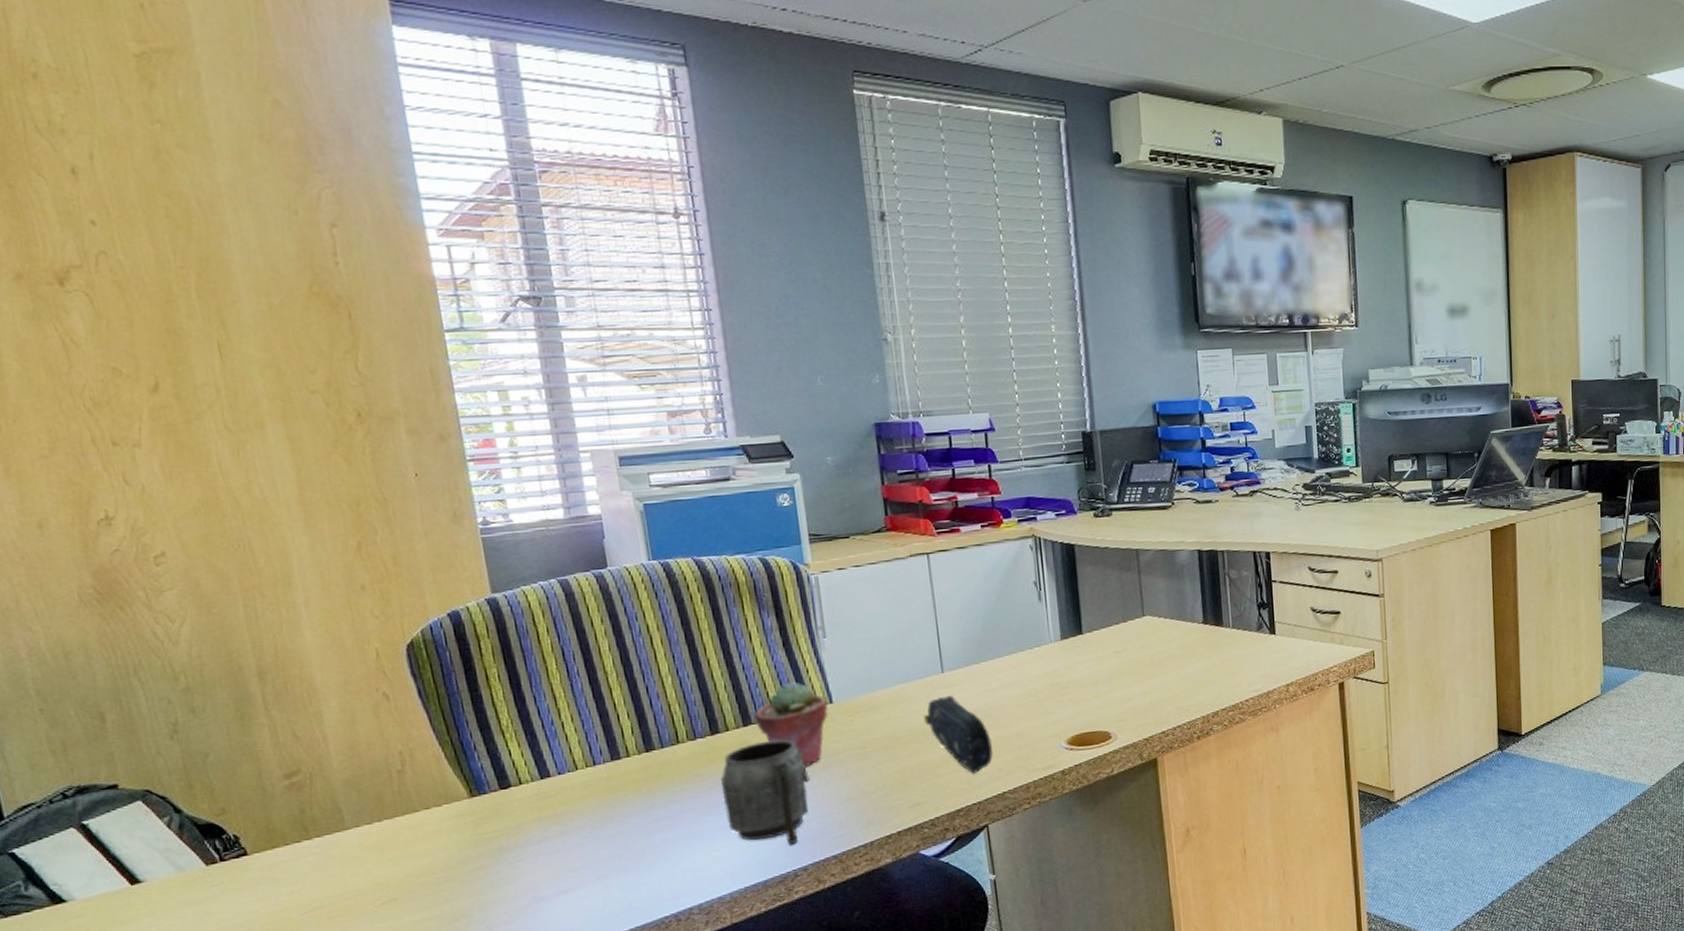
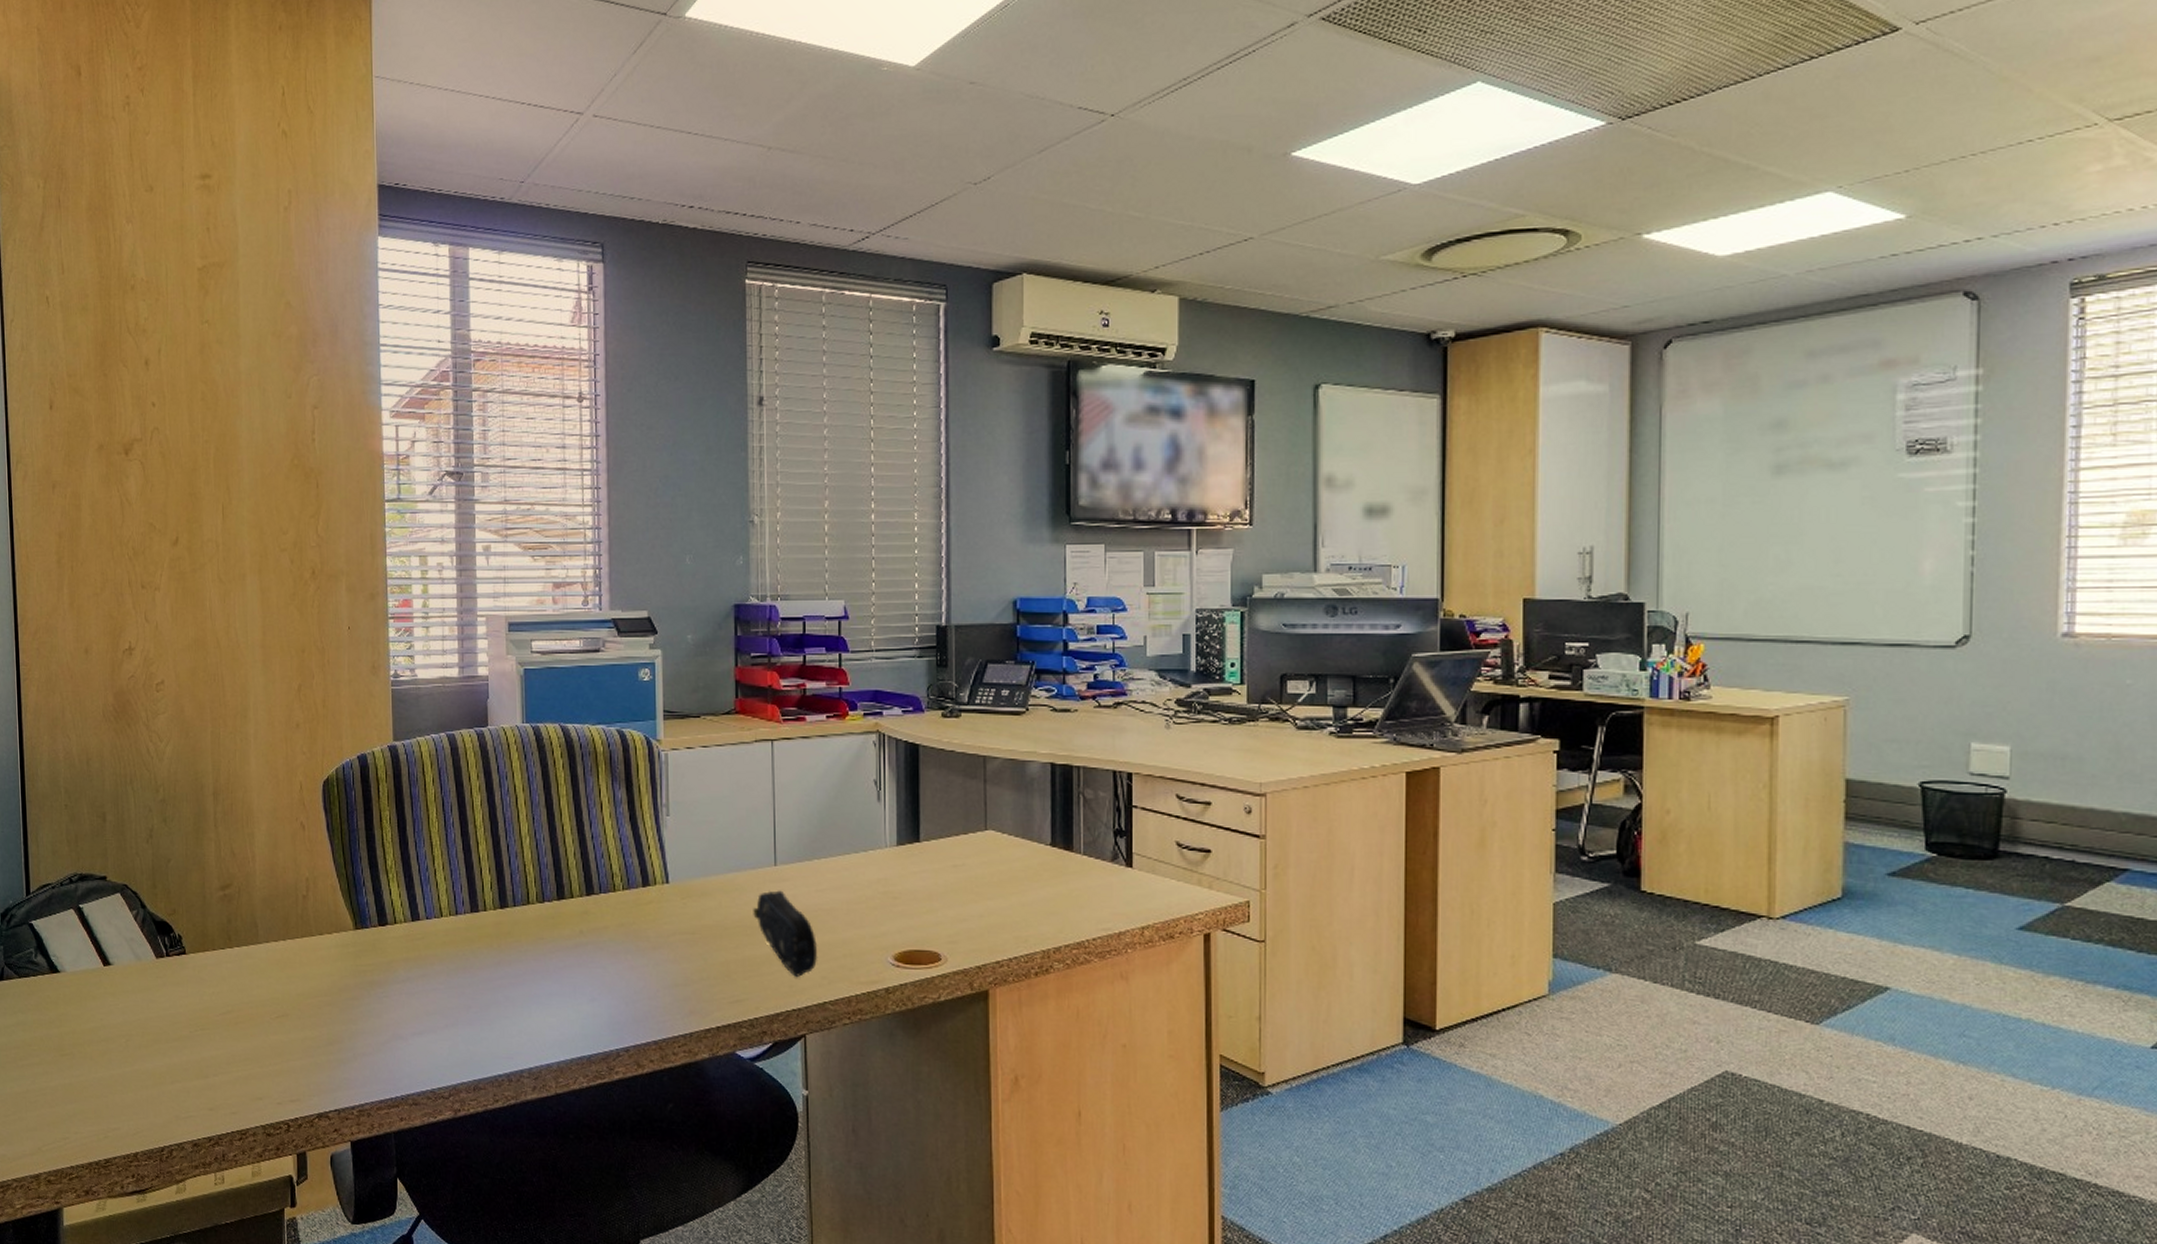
mug: present [721,739,810,845] -> none [561,913,640,1023]
potted succulent: present [754,682,829,768] -> none [597,857,665,946]

